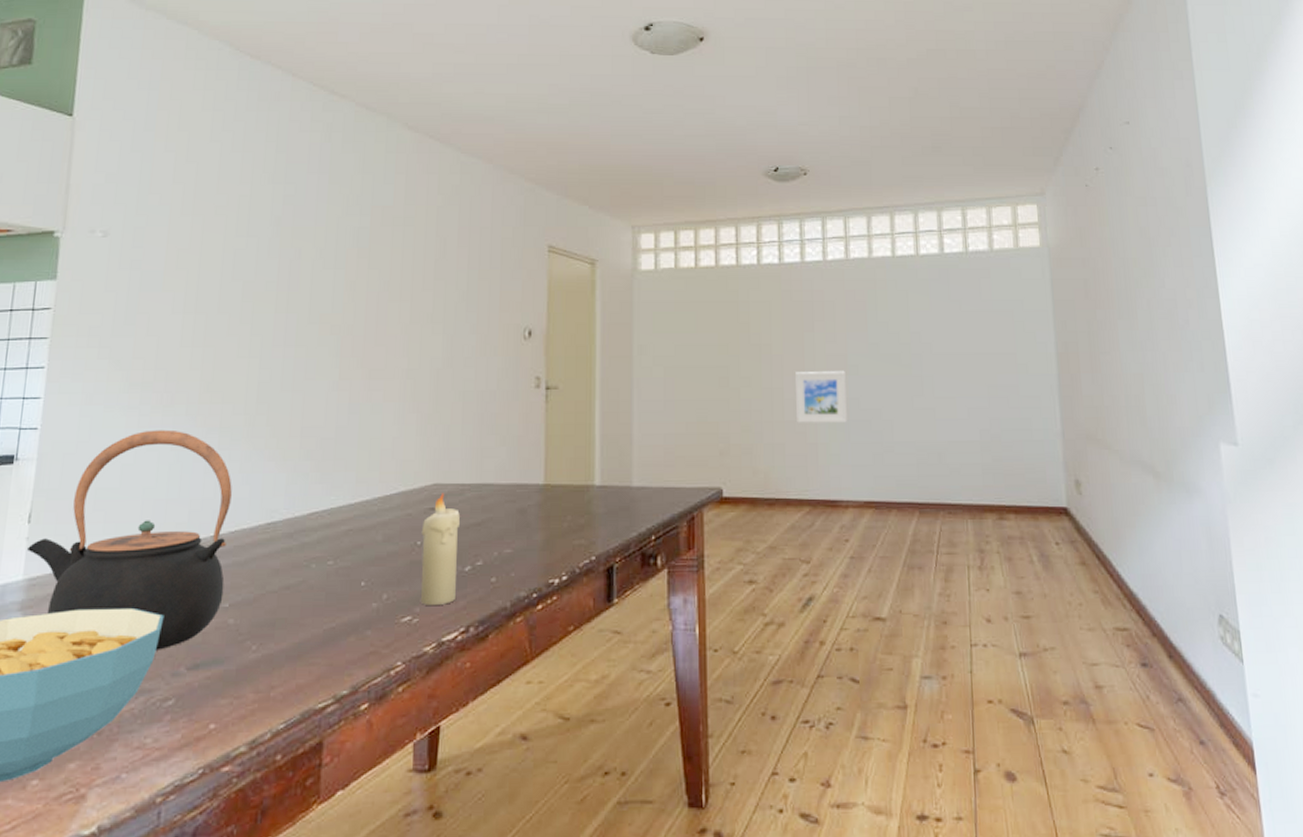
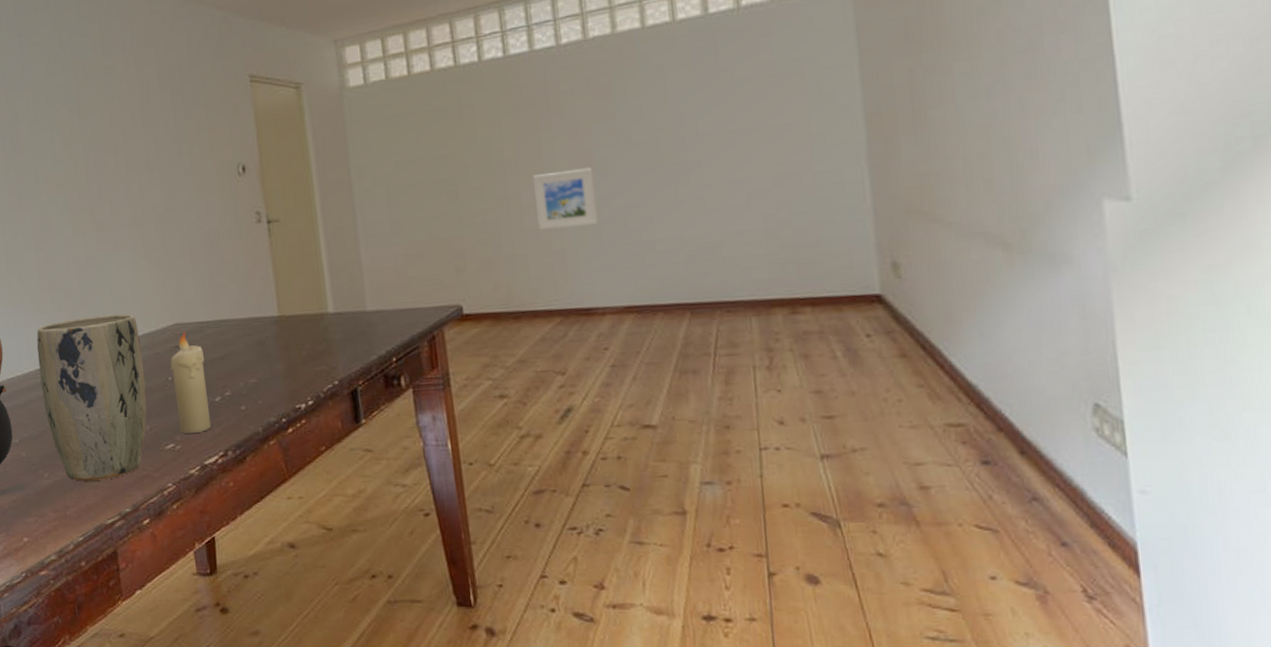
plant pot: none [268,467,393,656] -> present [36,313,147,481]

